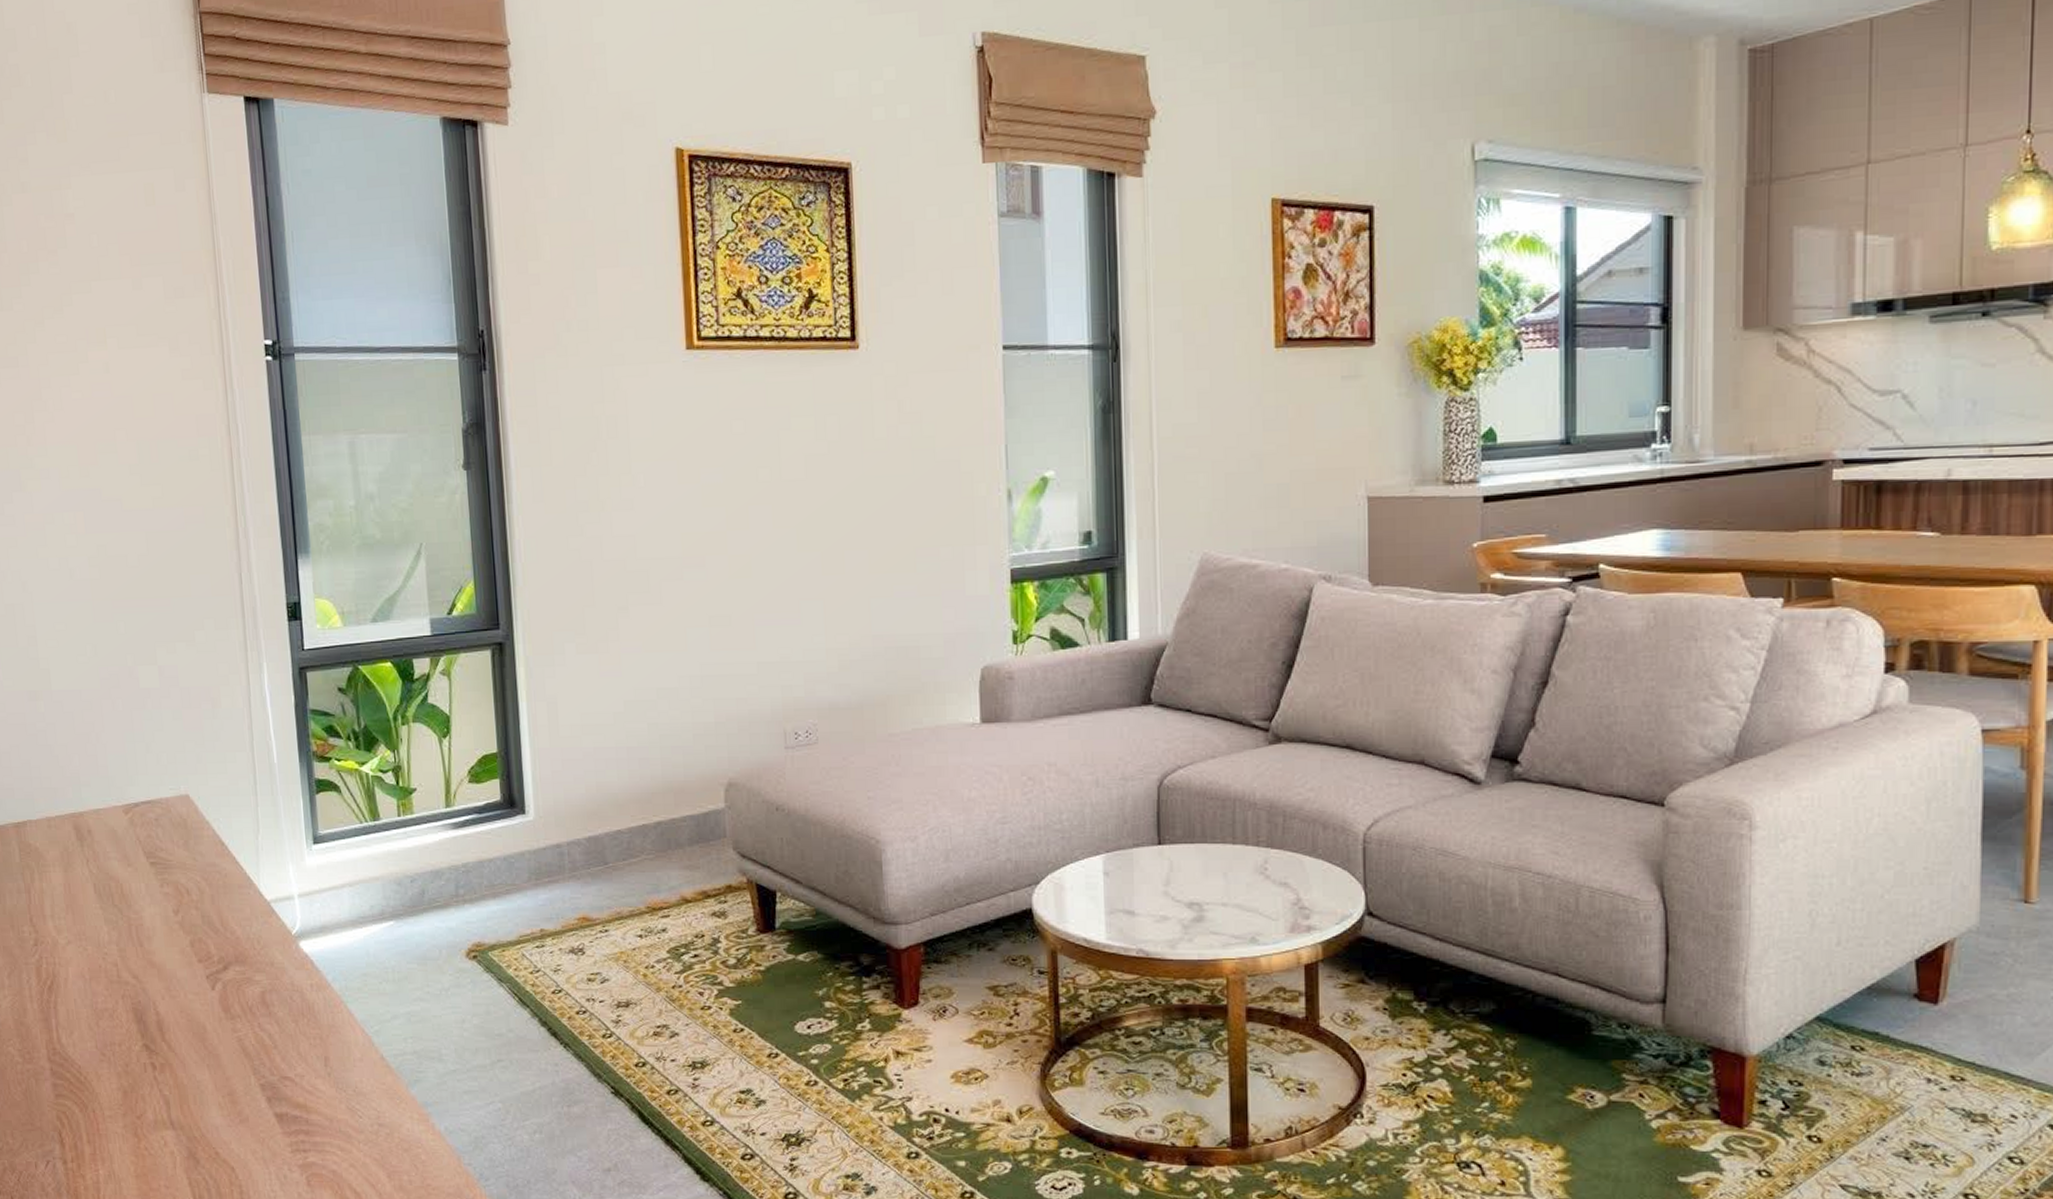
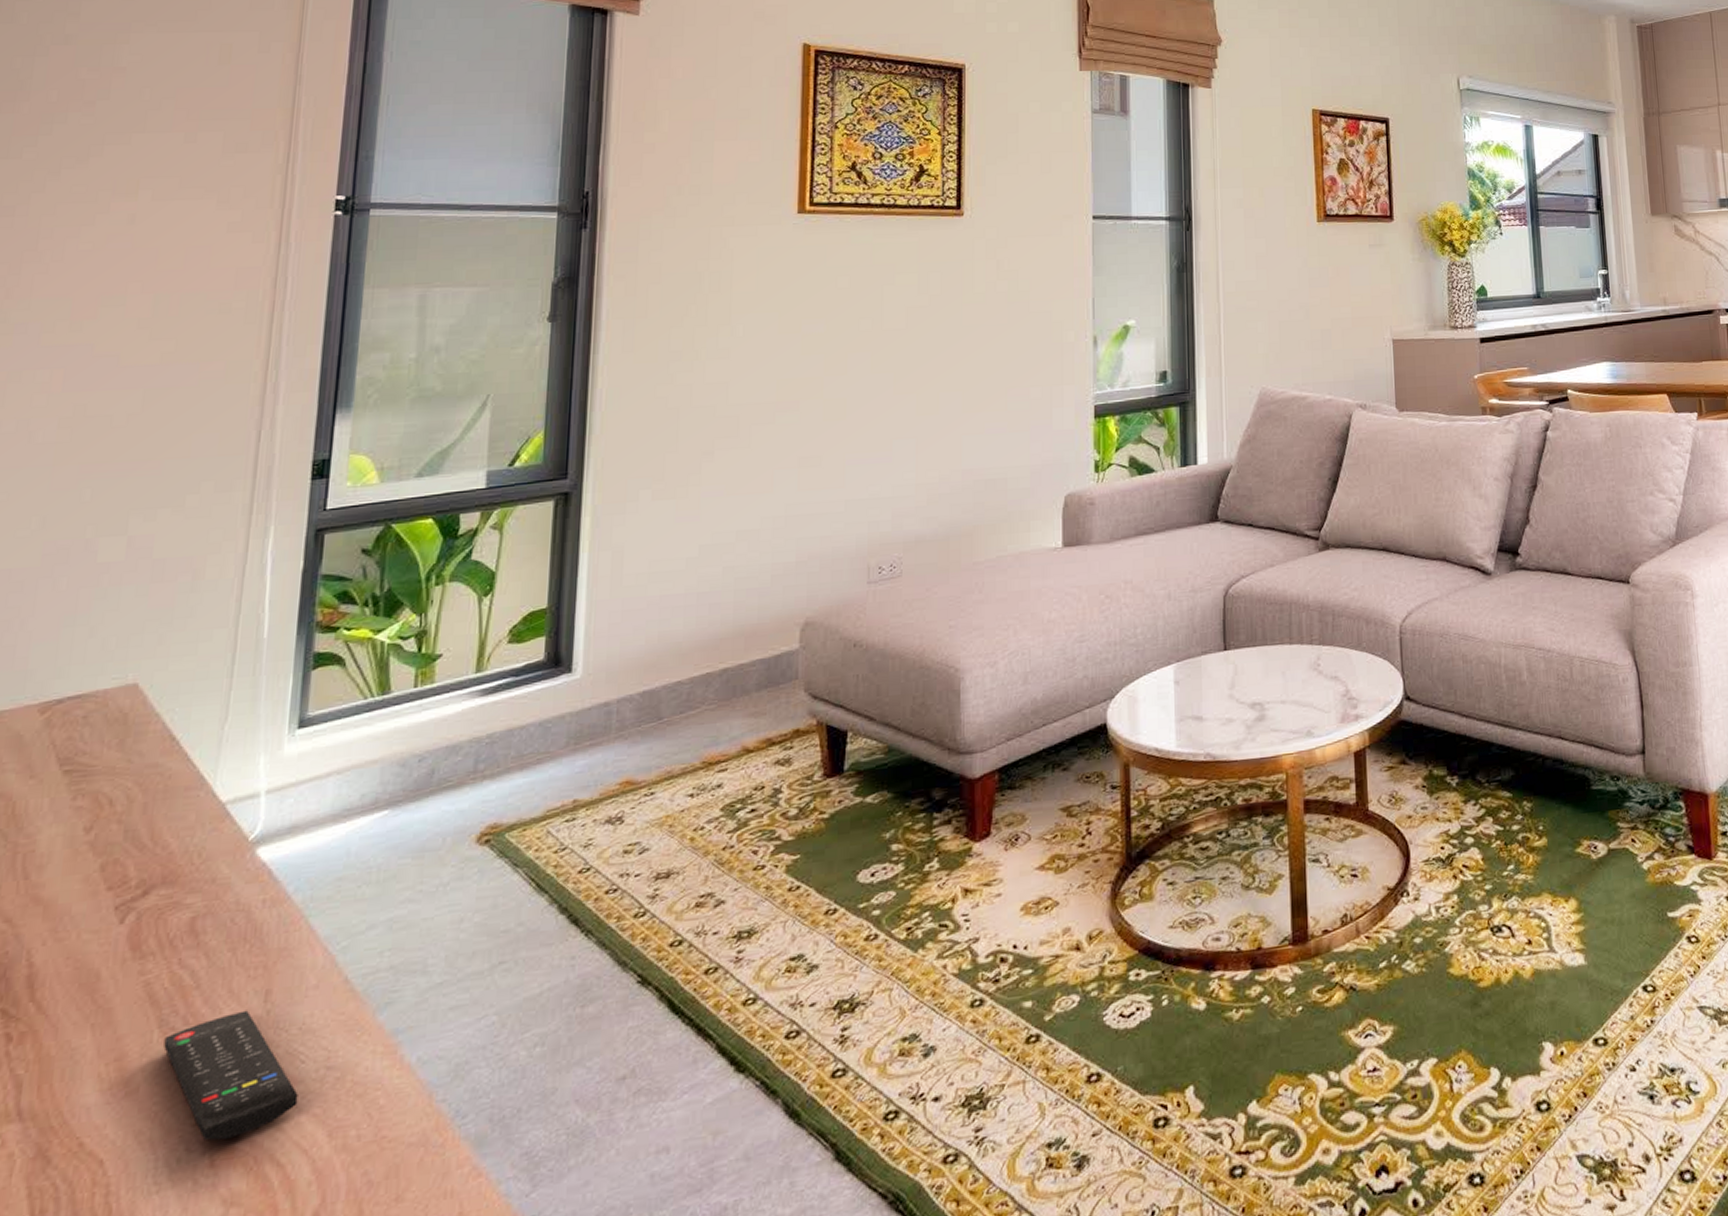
remote control: none [259,1070,362,1167] -> present [164,1010,298,1141]

